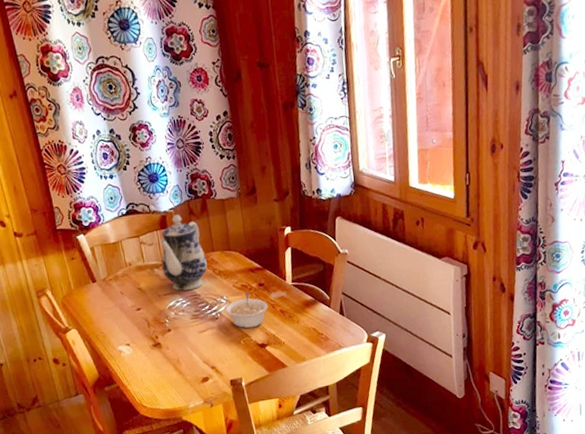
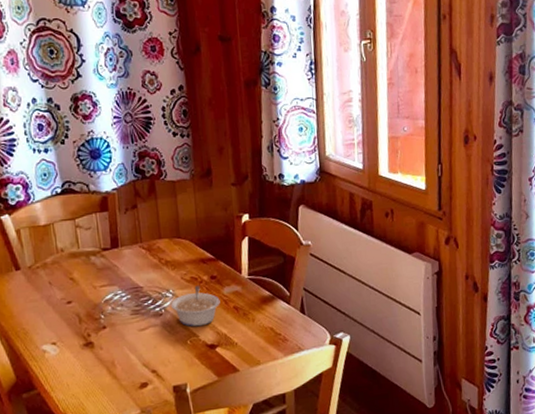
teapot: present [159,215,208,291] -> none [98,196,153,282]

